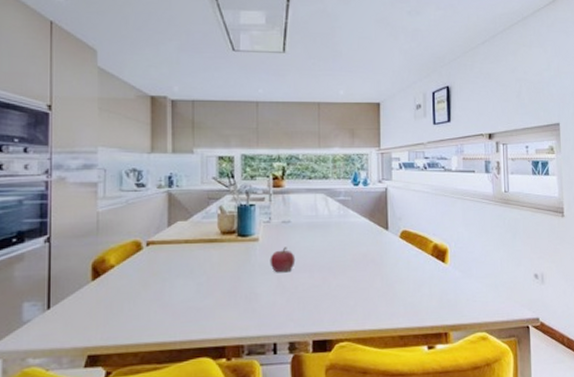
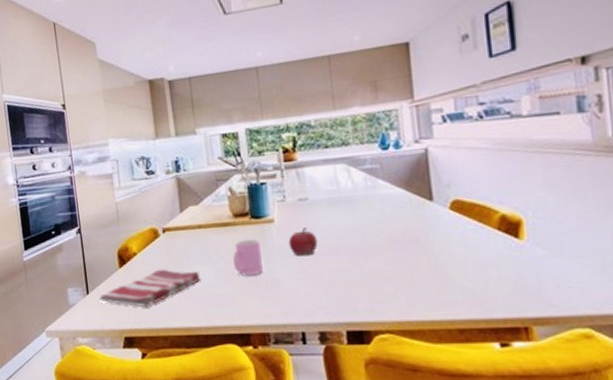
dish towel: none [63,282,182,323] -> present [99,269,201,308]
cup: none [216,254,243,290] -> present [233,238,263,275]

